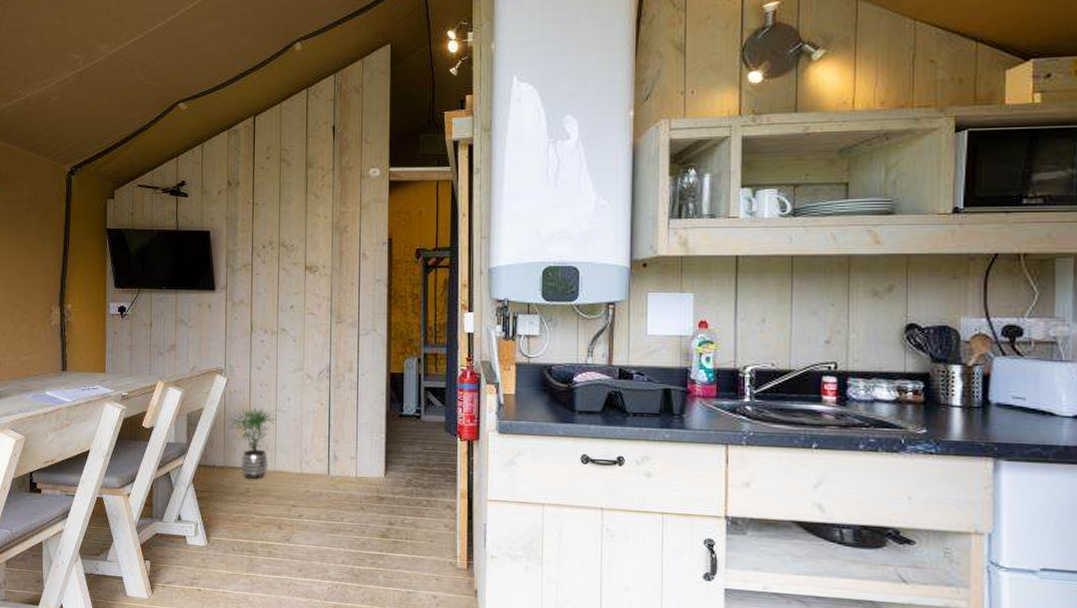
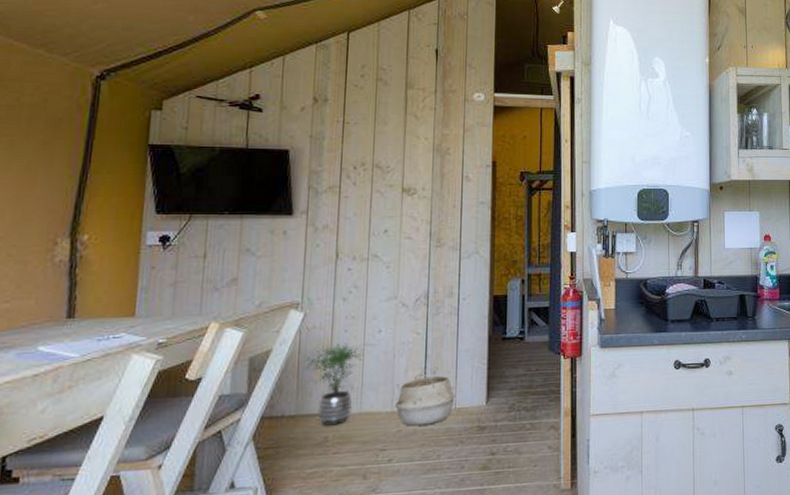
woven basket: none [303,436,356,489] -> present [394,367,455,426]

